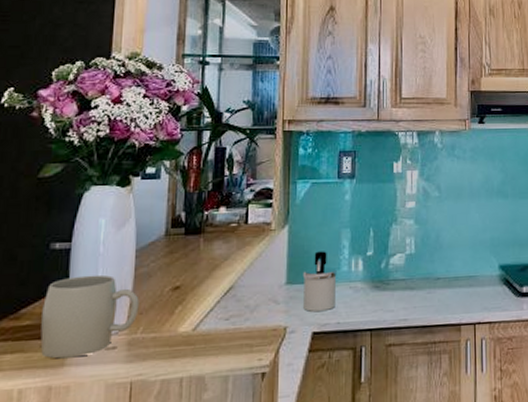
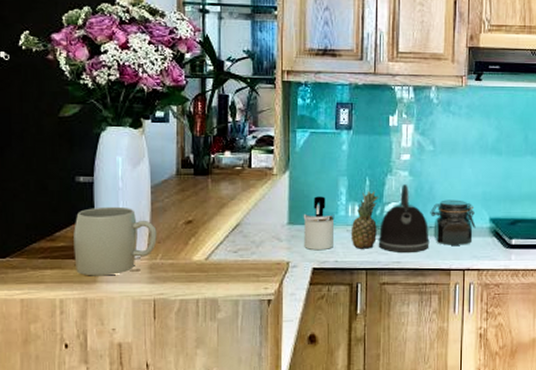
fruit: none [354,242,384,308] -> present [350,191,380,249]
kettle: none [383,233,438,309] -> present [378,184,430,252]
jar: none [437,247,485,298] -> present [430,200,476,245]

